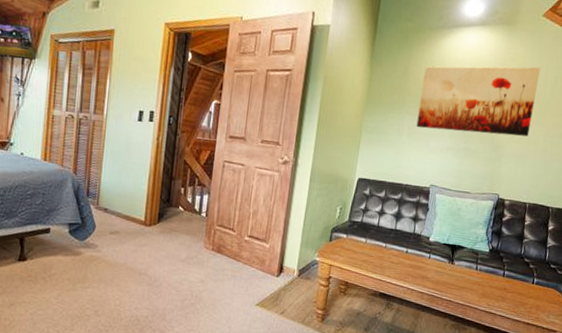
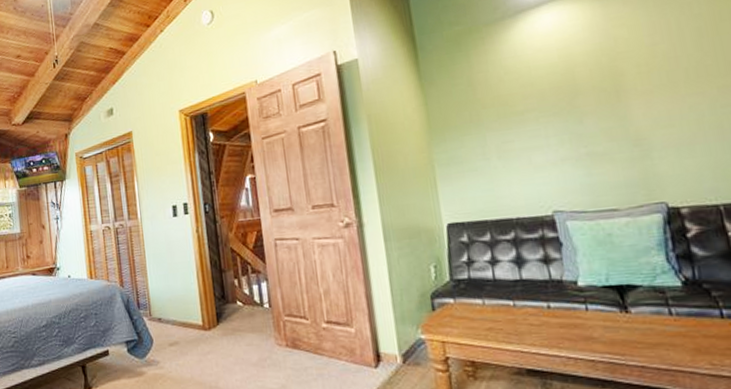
wall art: present [416,66,541,137] -> none [494,23,683,144]

